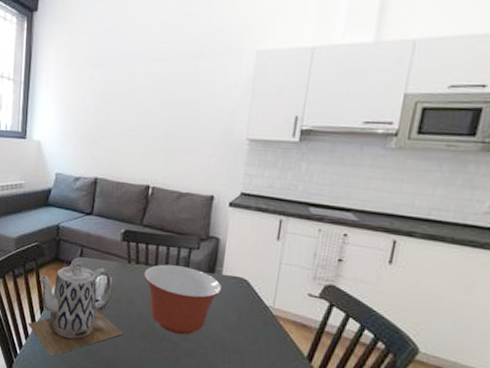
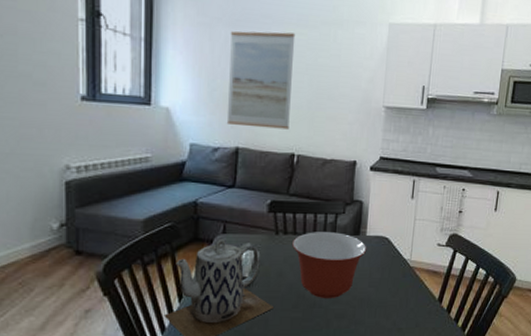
wall art: none [87,68,155,162] -> present [226,31,296,130]

